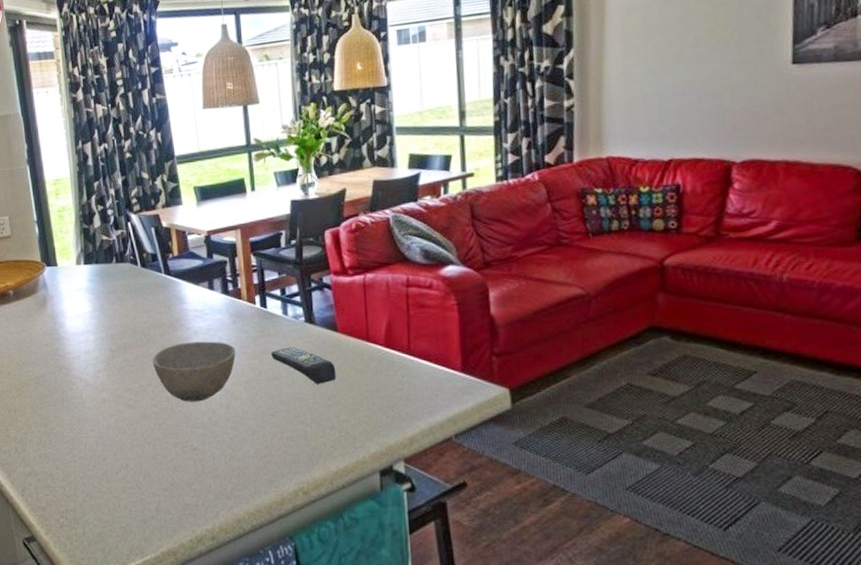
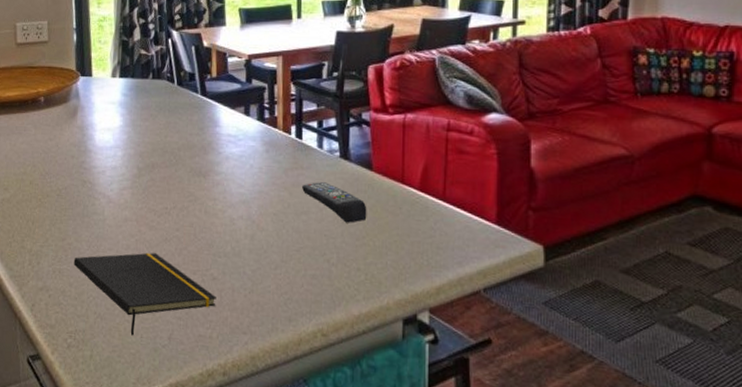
notepad: none [58,430,199,510] -> present [73,252,216,336]
bowl: present [152,341,236,402] -> none [179,167,266,230]

